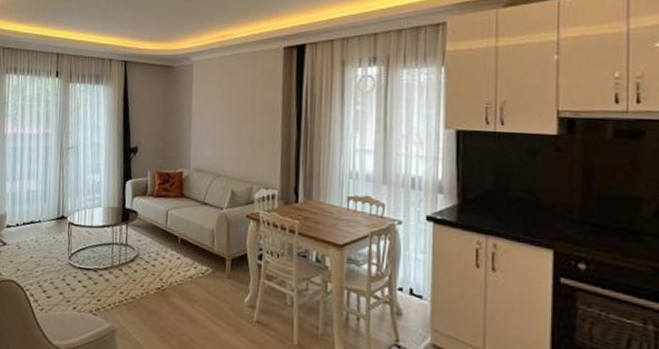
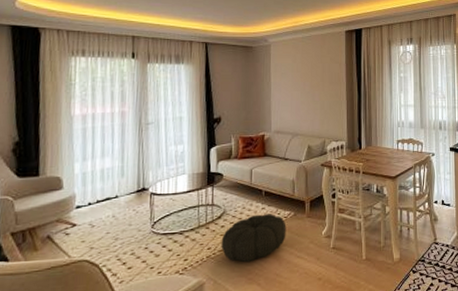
pouf: none [133,264,203,318] -> present [221,214,287,263]

